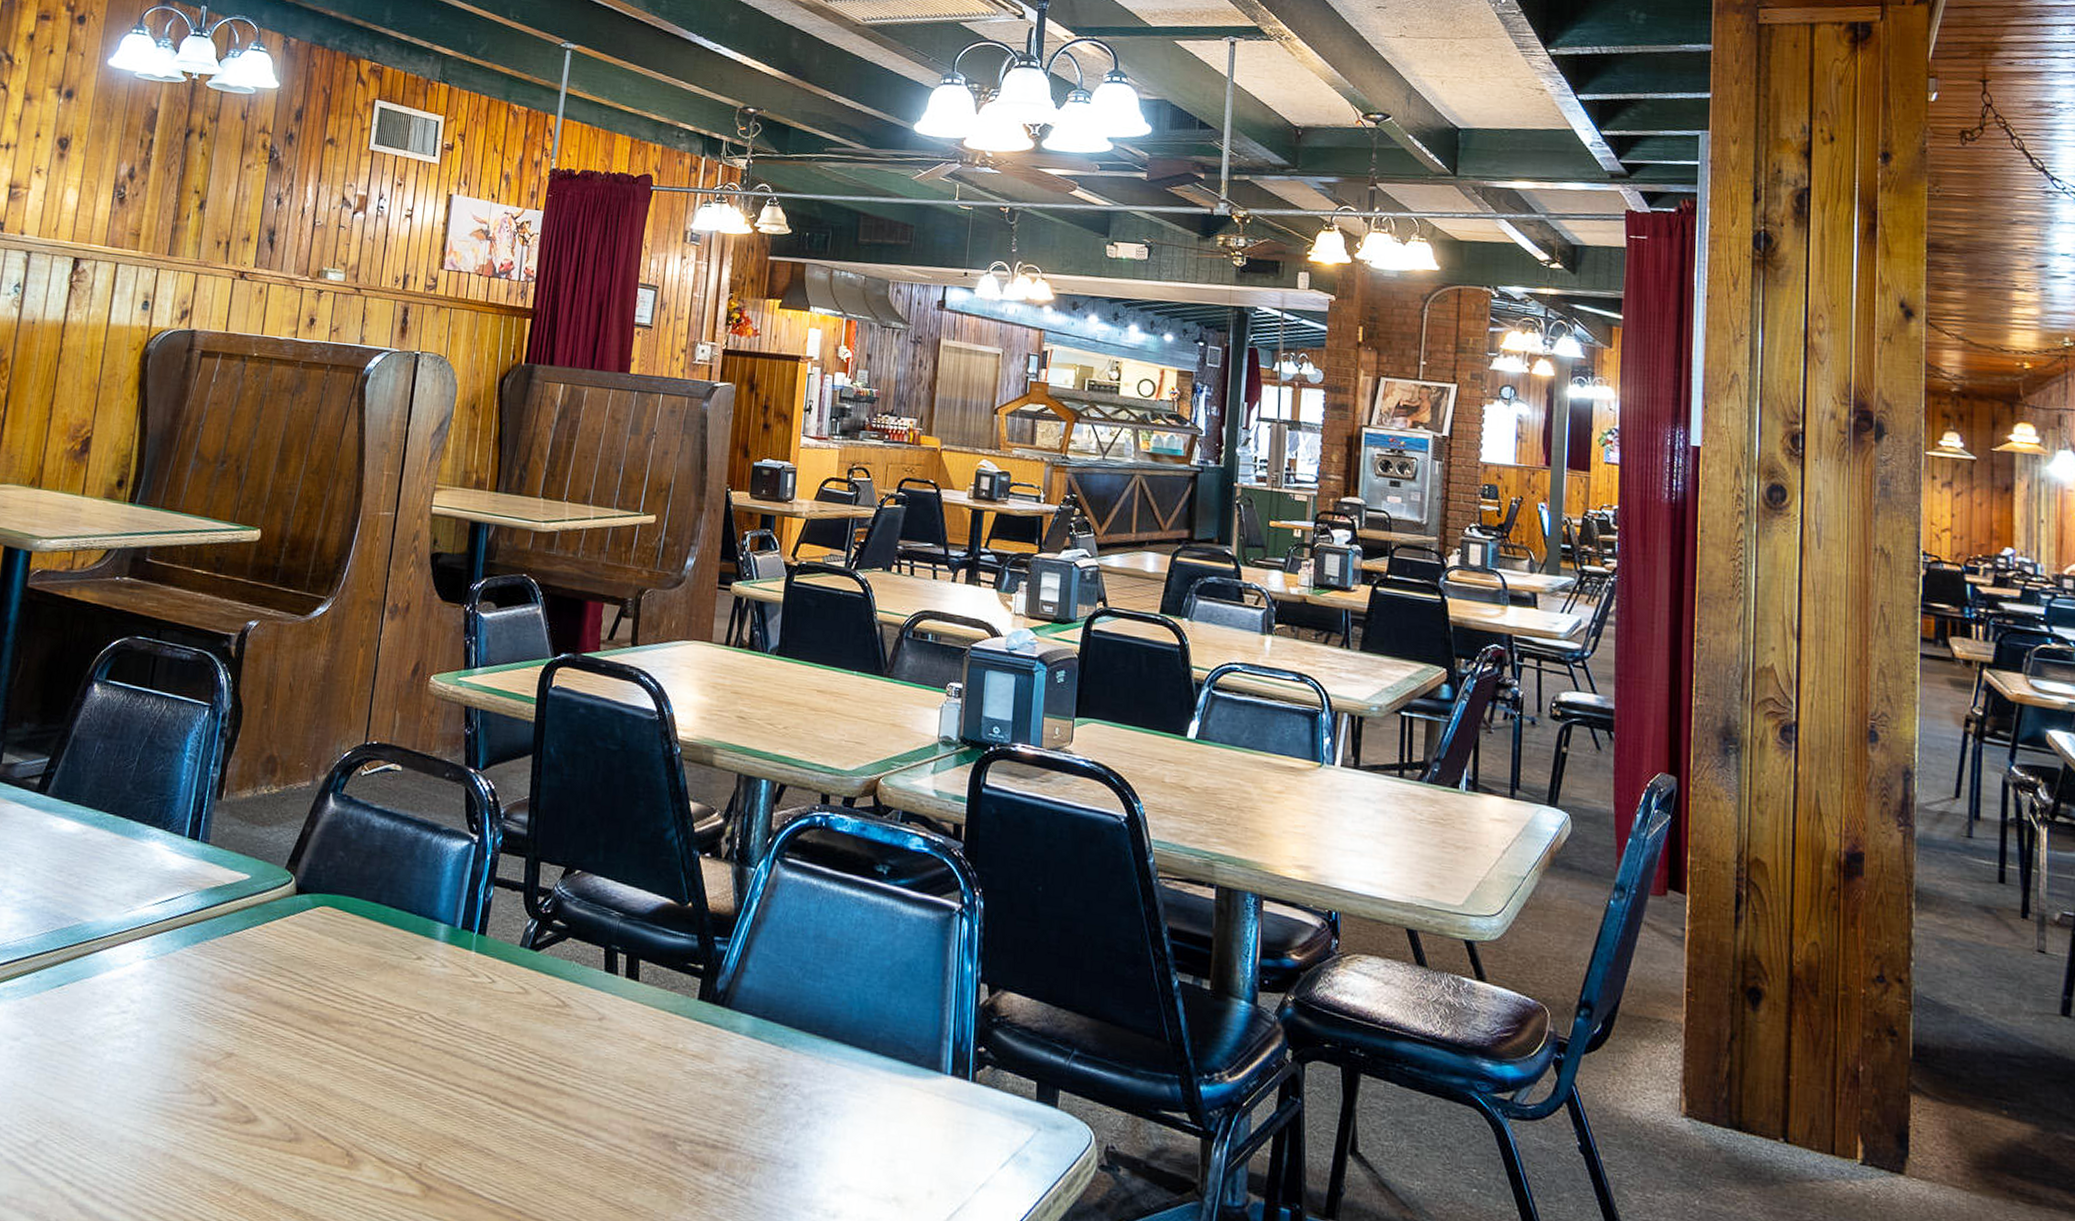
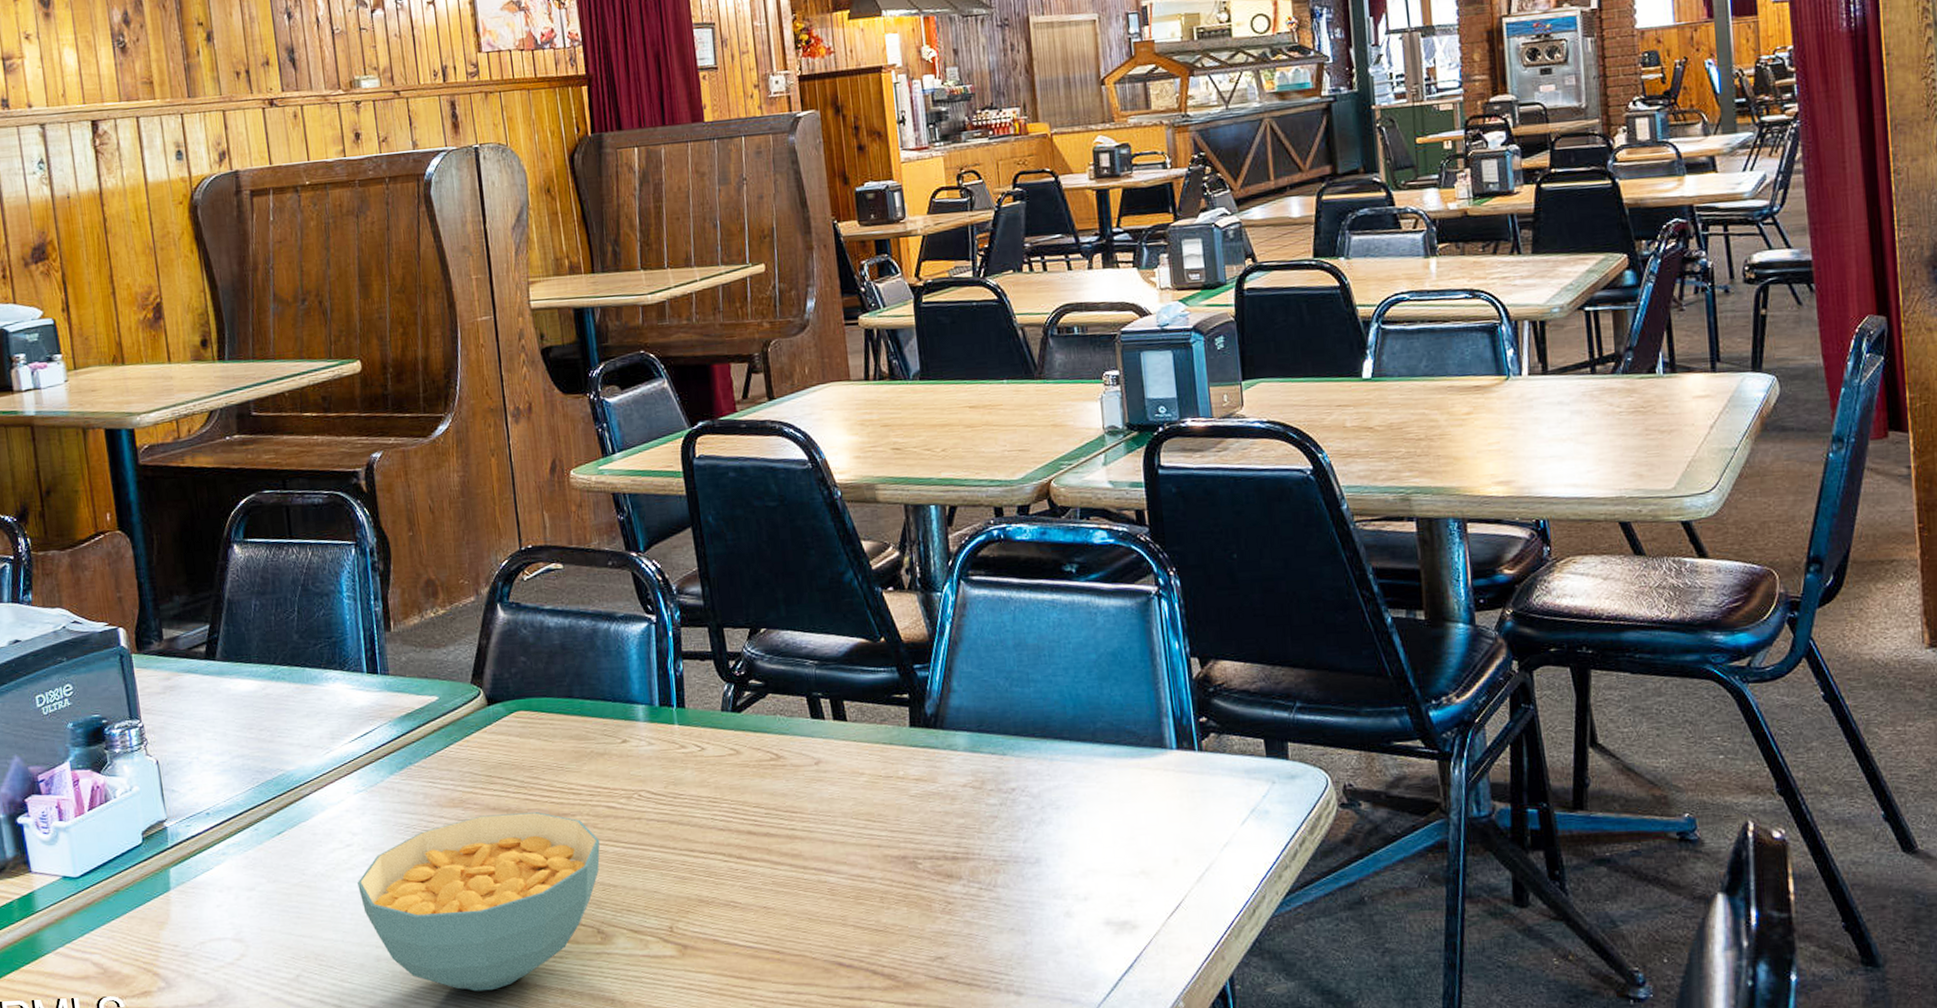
cereal bowl: none [121,1007,372,1197] -> present [357,812,600,992]

